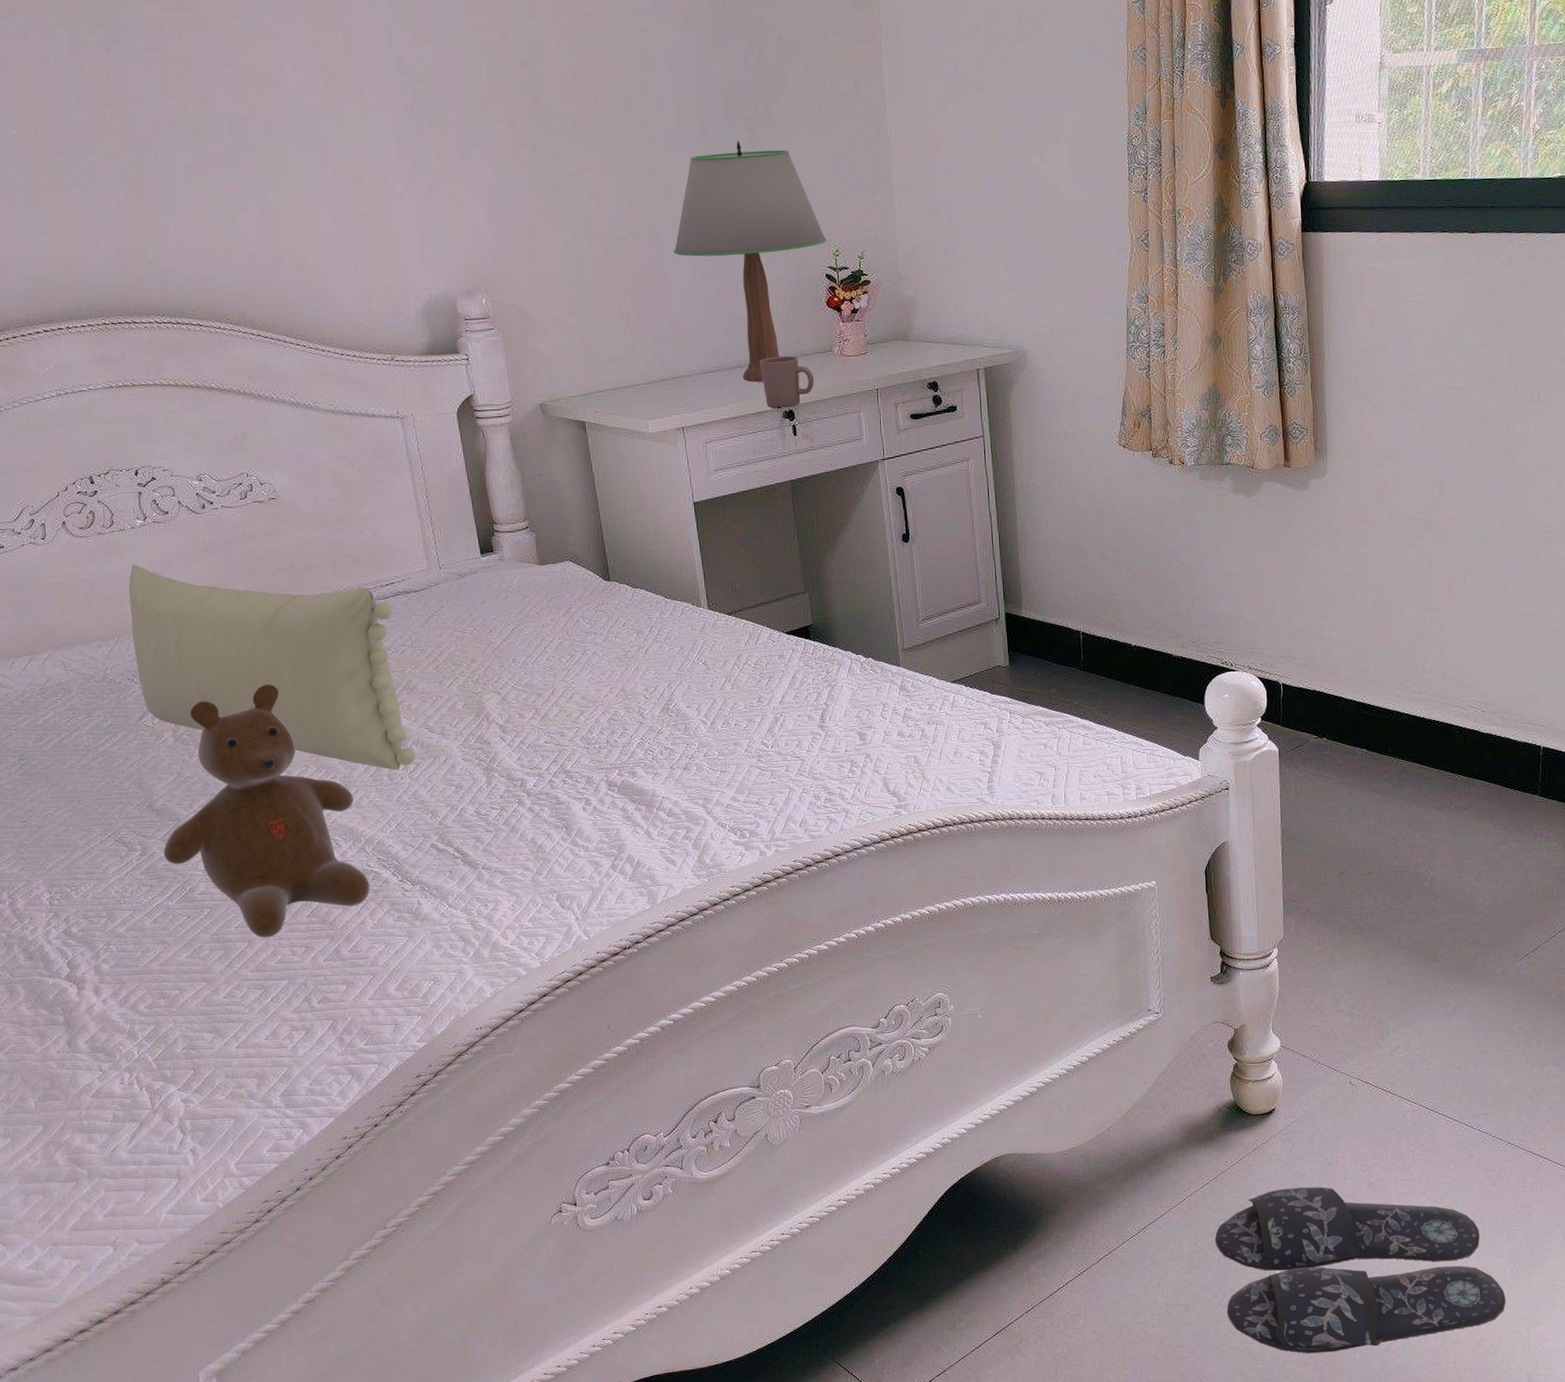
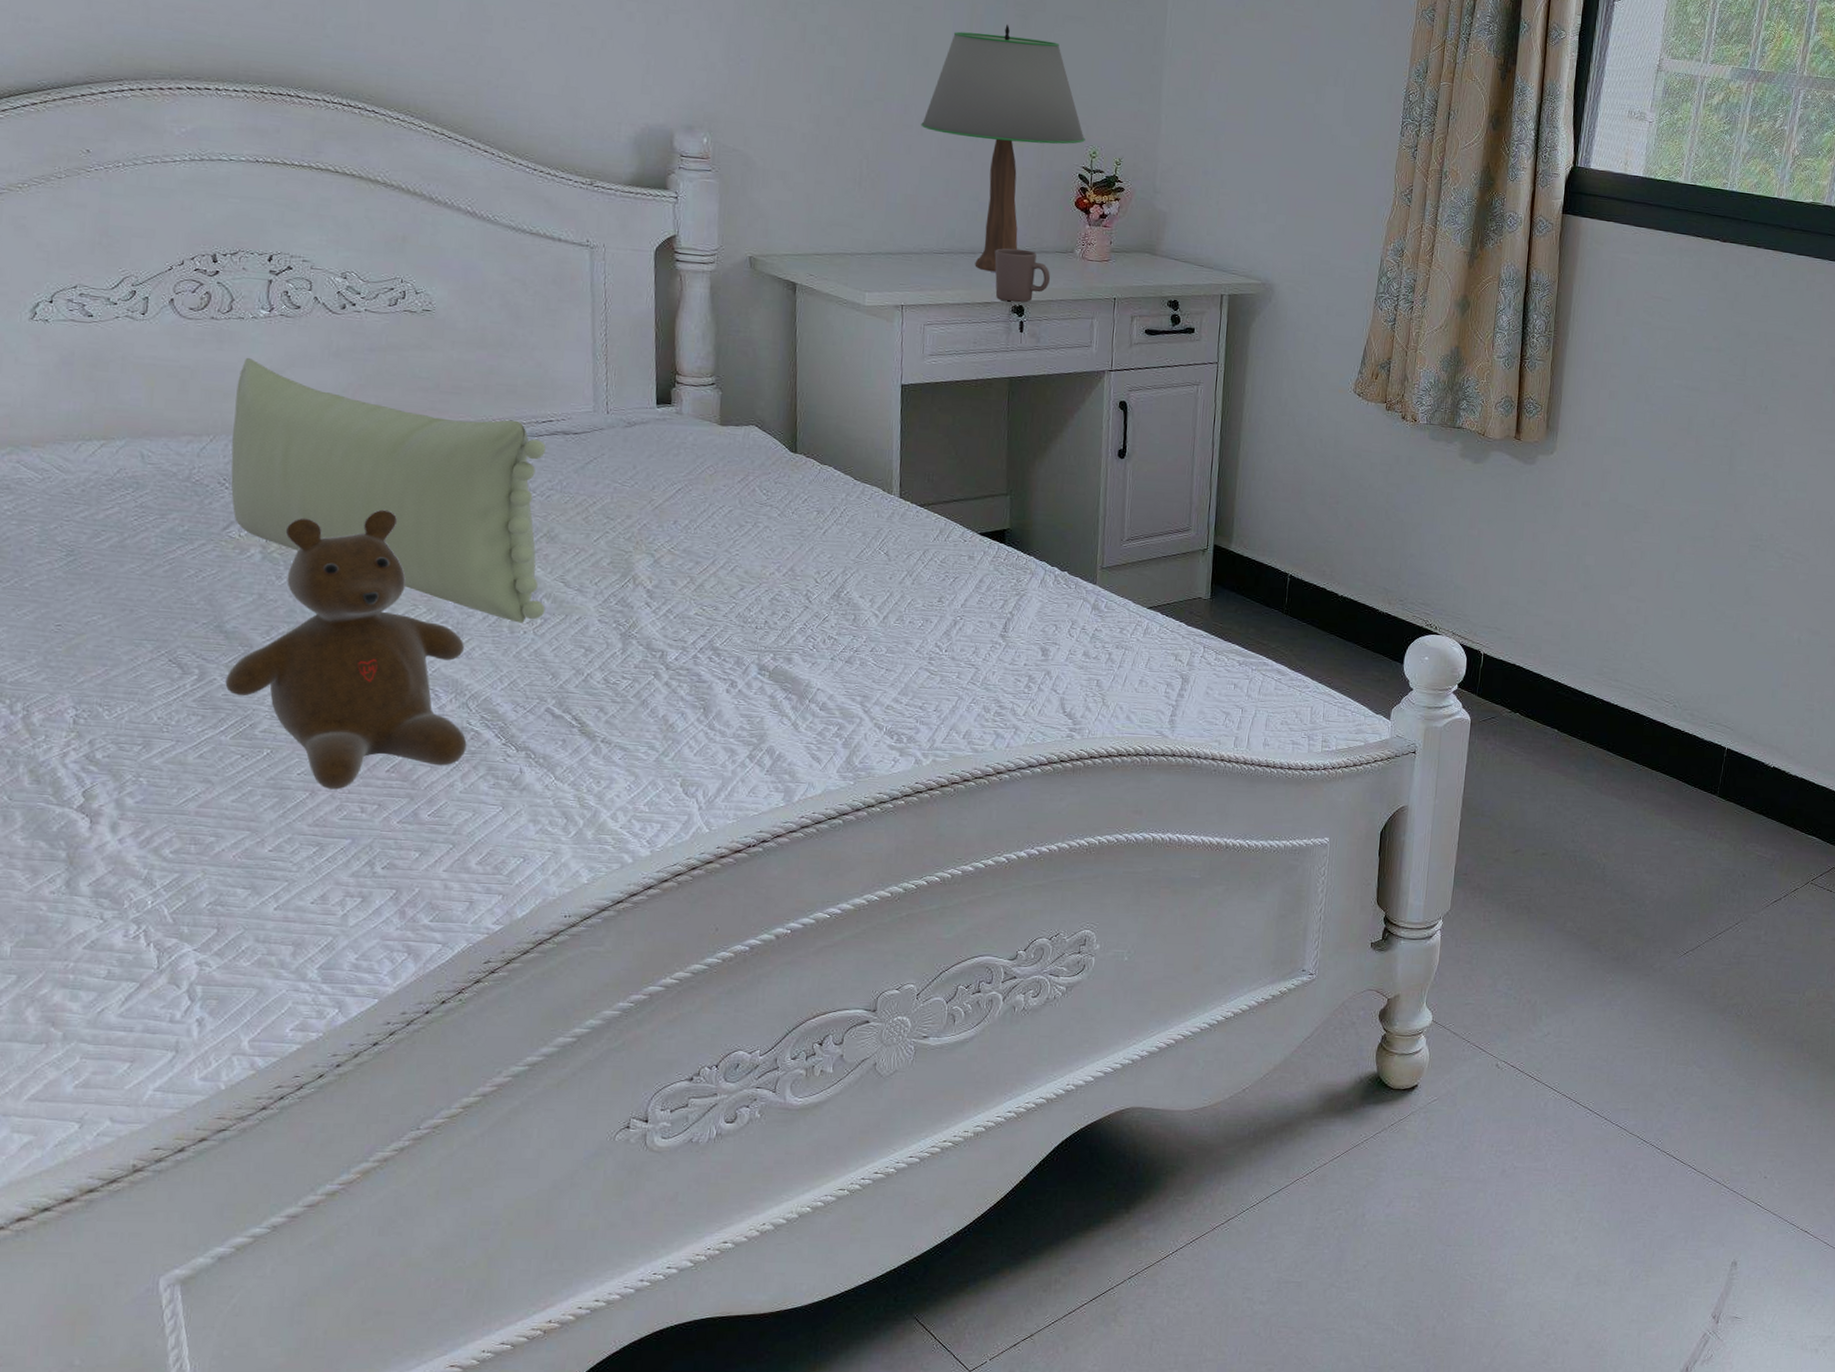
slippers: present [1215,1186,1506,1354] -> none [1338,1169,1622,1344]

